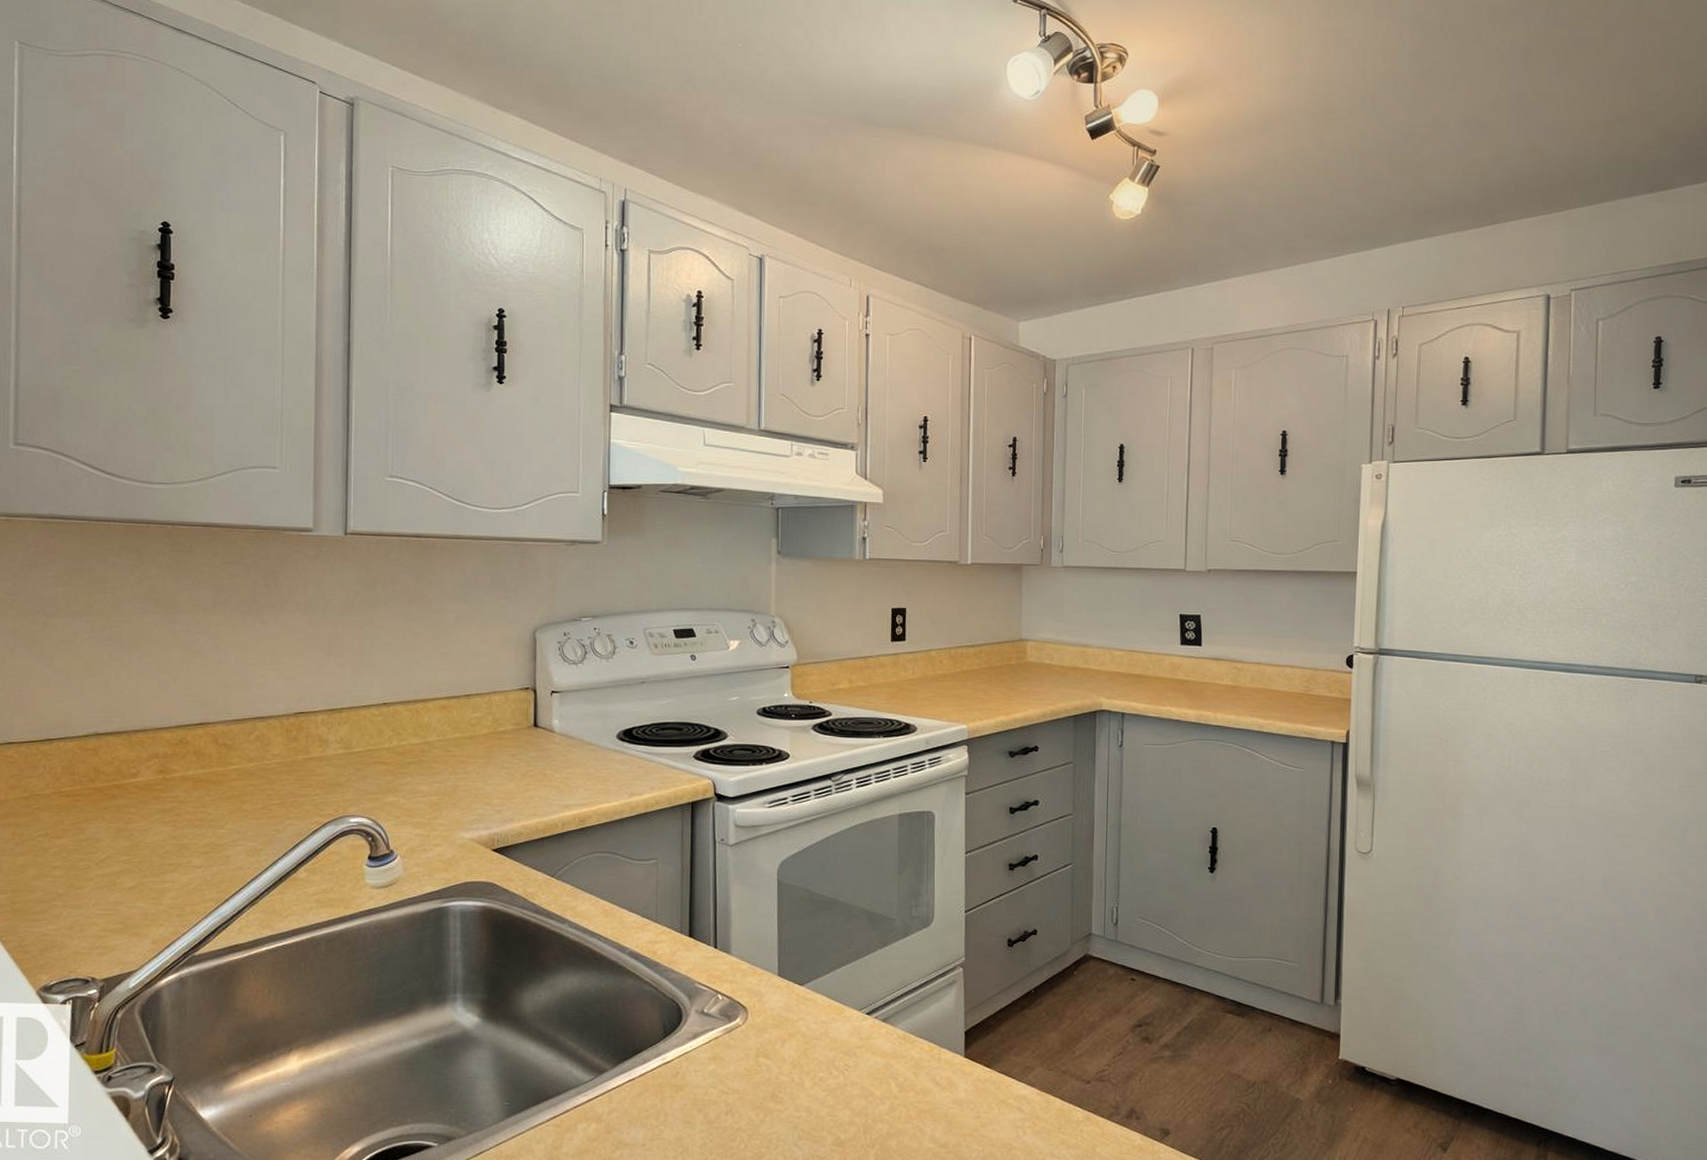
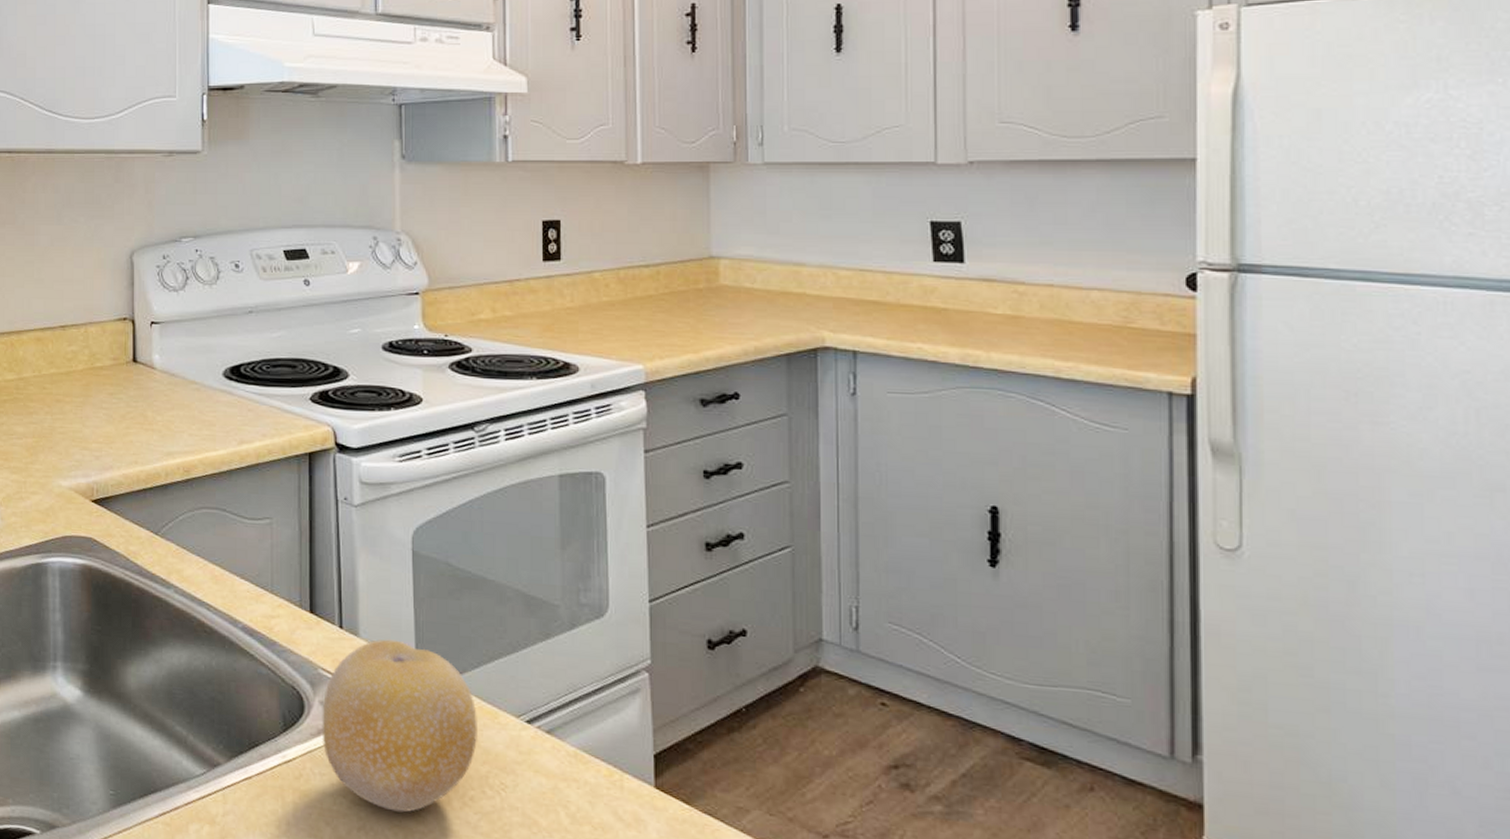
fruit: none [697,955,827,1096] -> present [322,639,477,813]

